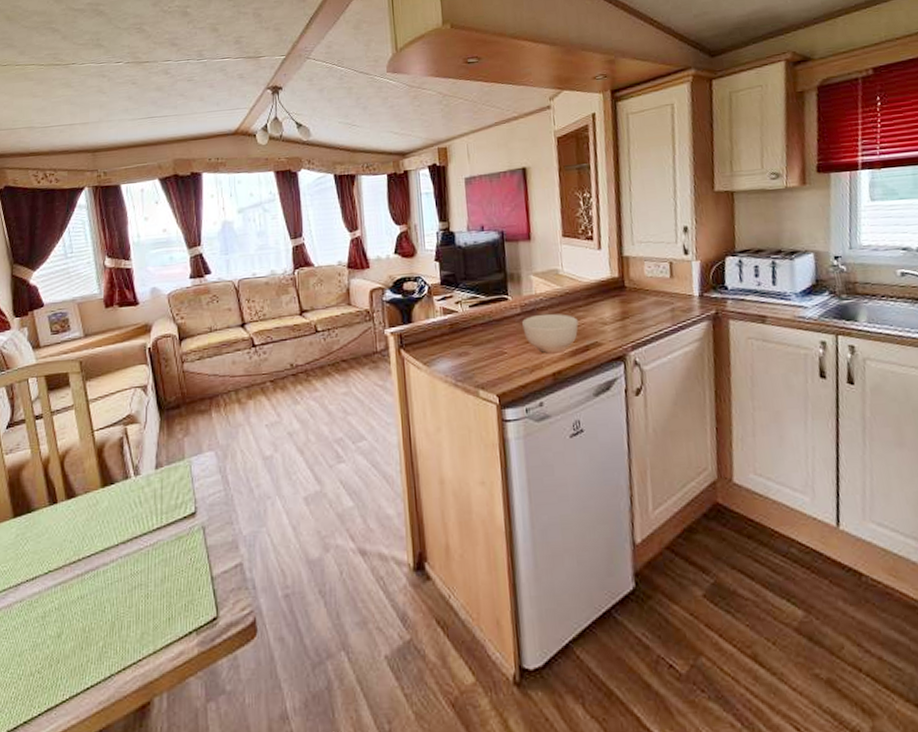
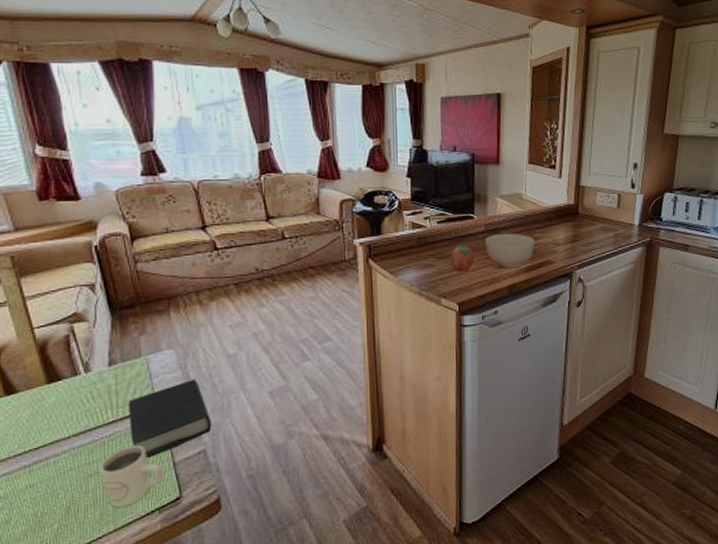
mug: none [143,556,202,627] -> present [100,445,164,508]
book: none [171,482,249,571] -> present [128,378,212,459]
fruit: none [485,327,512,359] -> present [449,243,474,272]

